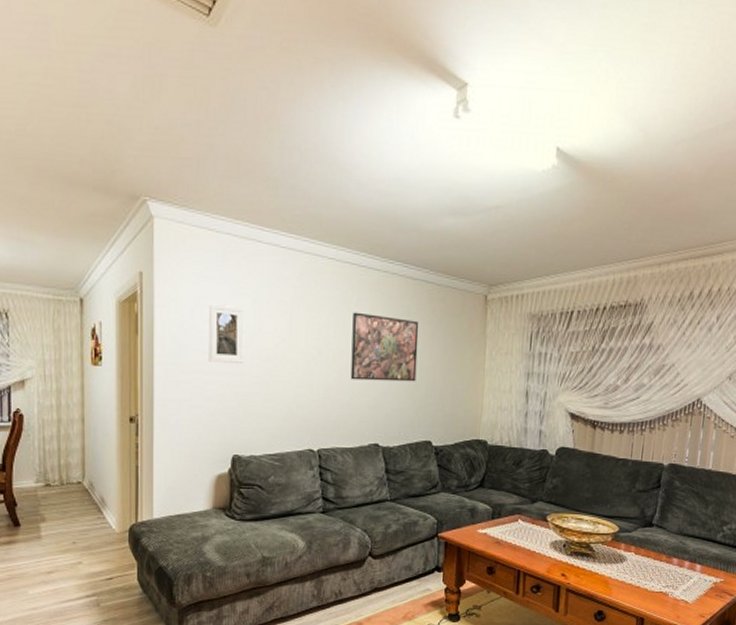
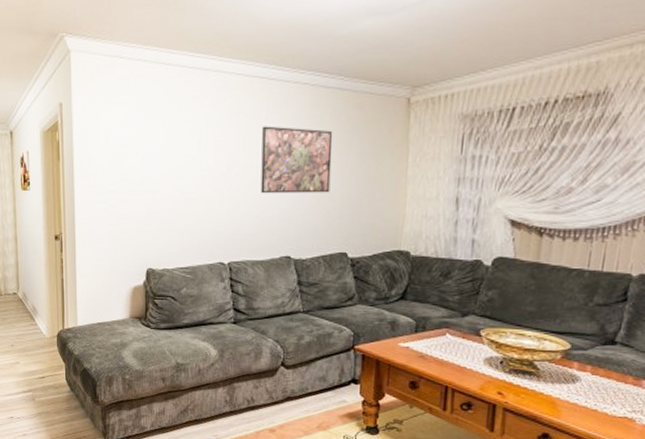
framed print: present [209,303,245,363] -> none [123,127,156,183]

